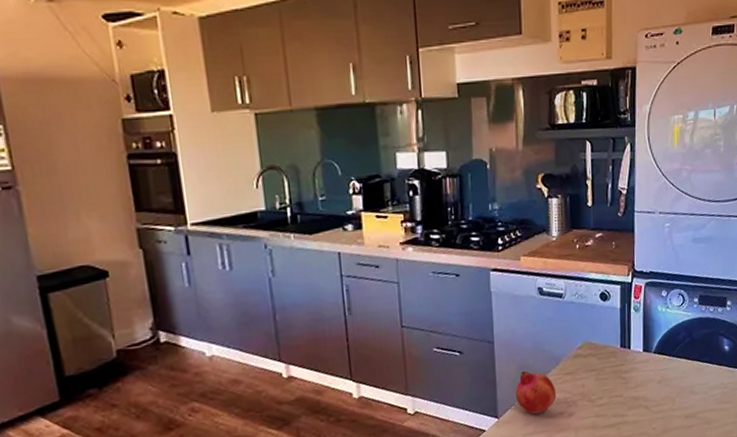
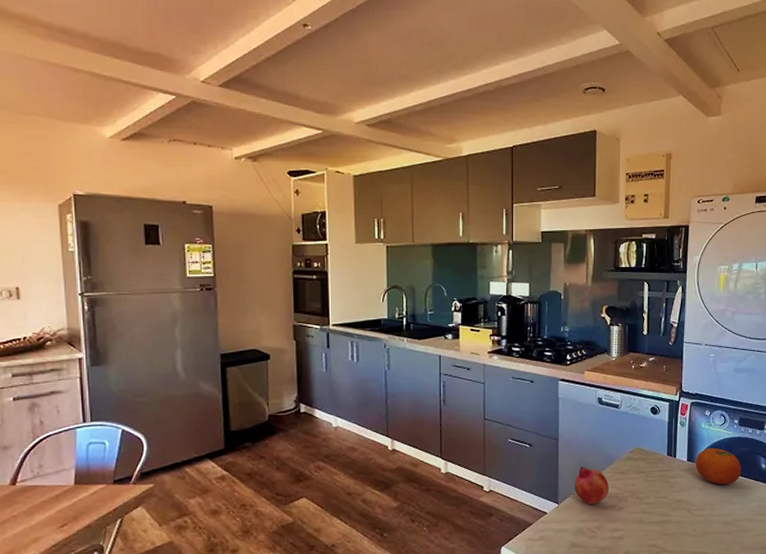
fruit: none [652,333,703,374] -> present [695,447,741,485]

